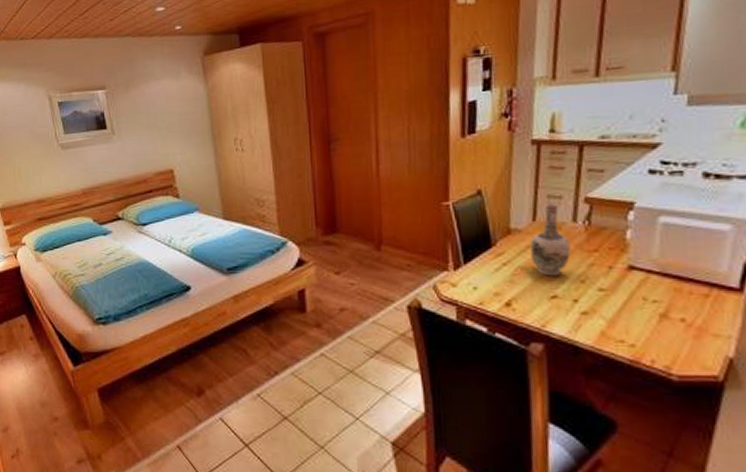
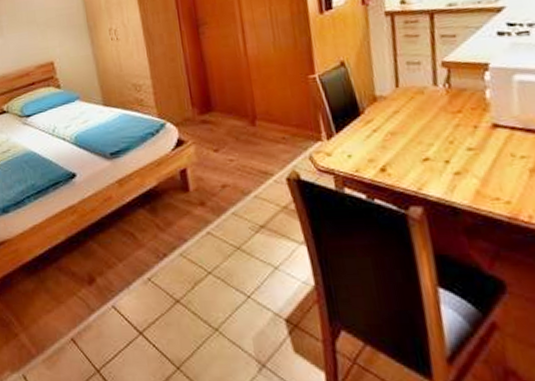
vase: present [530,202,571,277] -> none [396,68,436,140]

